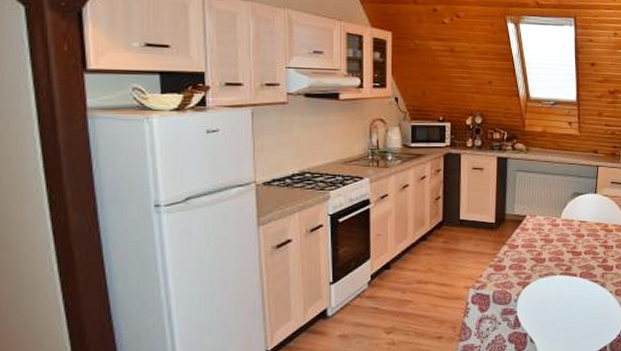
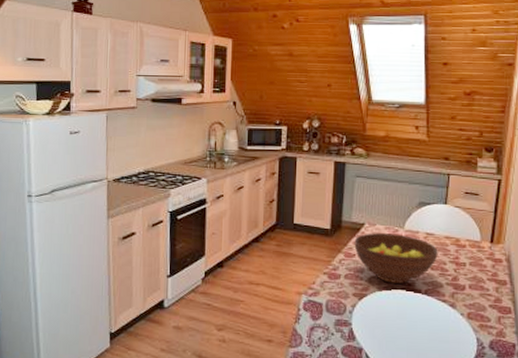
fruit bowl: none [517,223,590,270] -> present [354,233,438,283]

